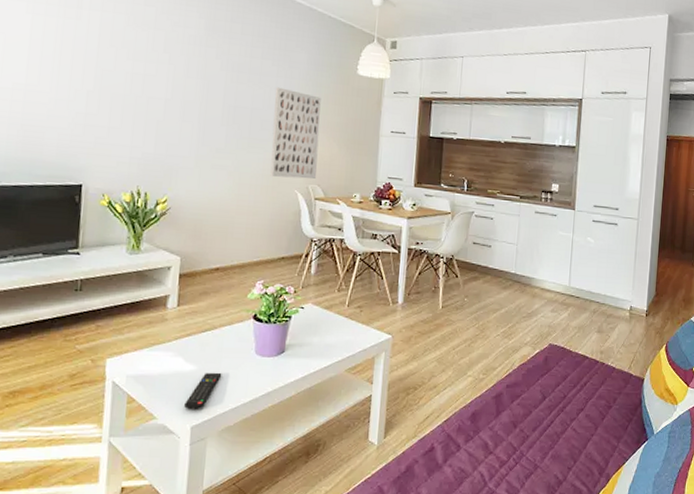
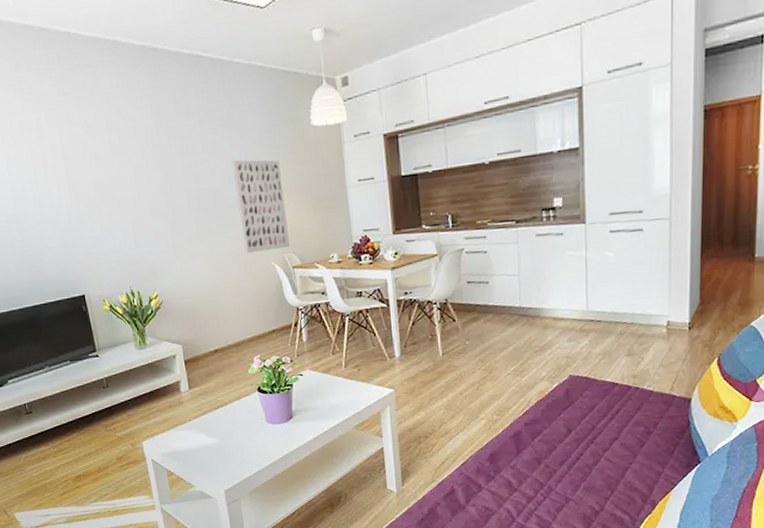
remote control: present [184,372,222,411] -> none [214,442,241,477]

